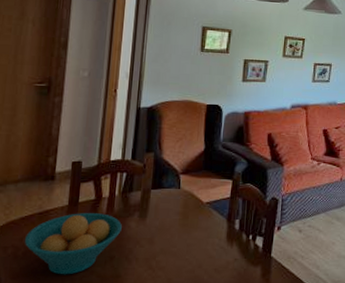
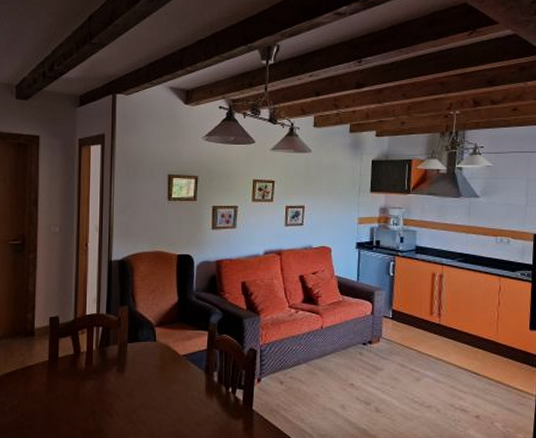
fruit bowl: present [24,213,122,275] -> none [9,368,101,430]

